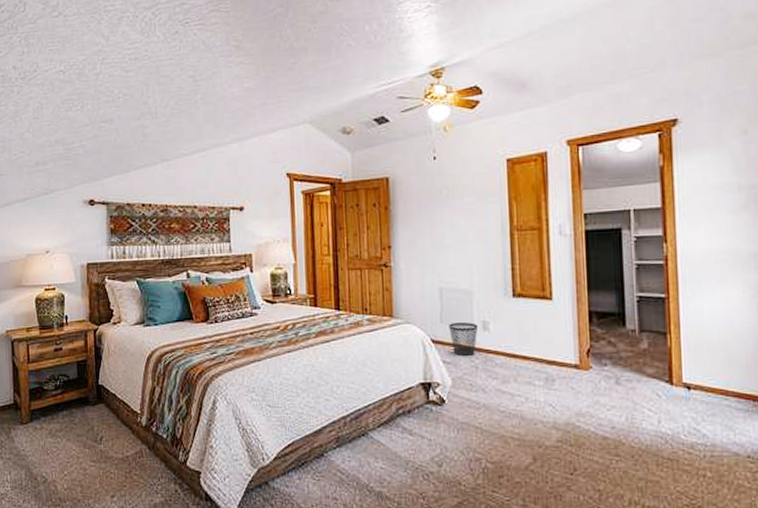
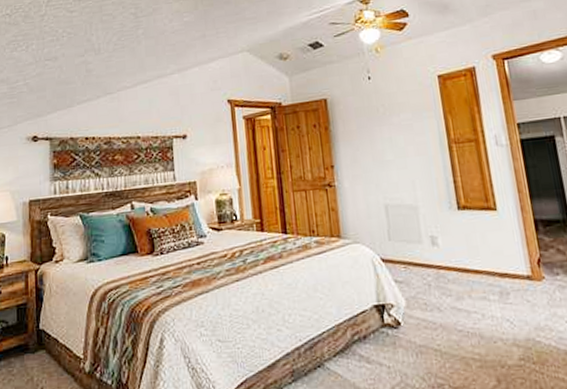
wastebasket: present [449,322,479,356] -> none [397,238,427,274]

